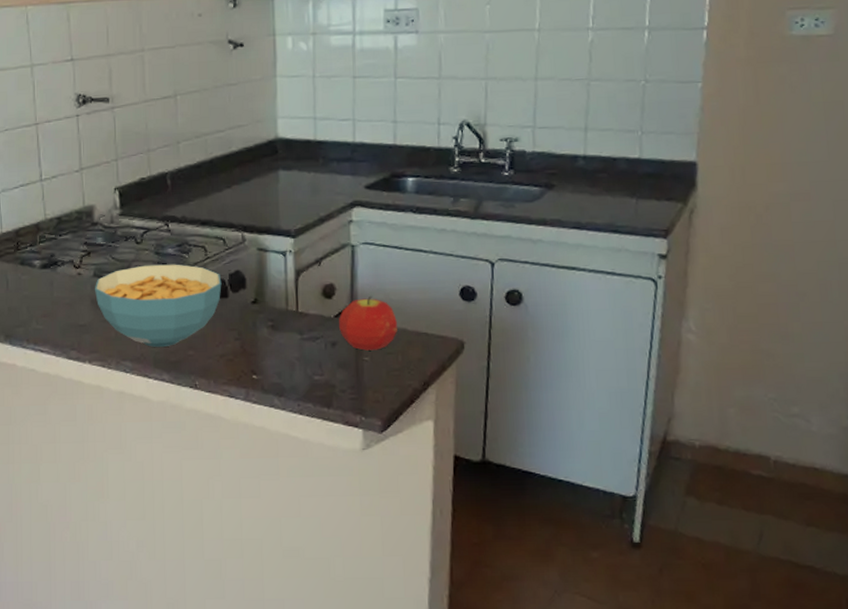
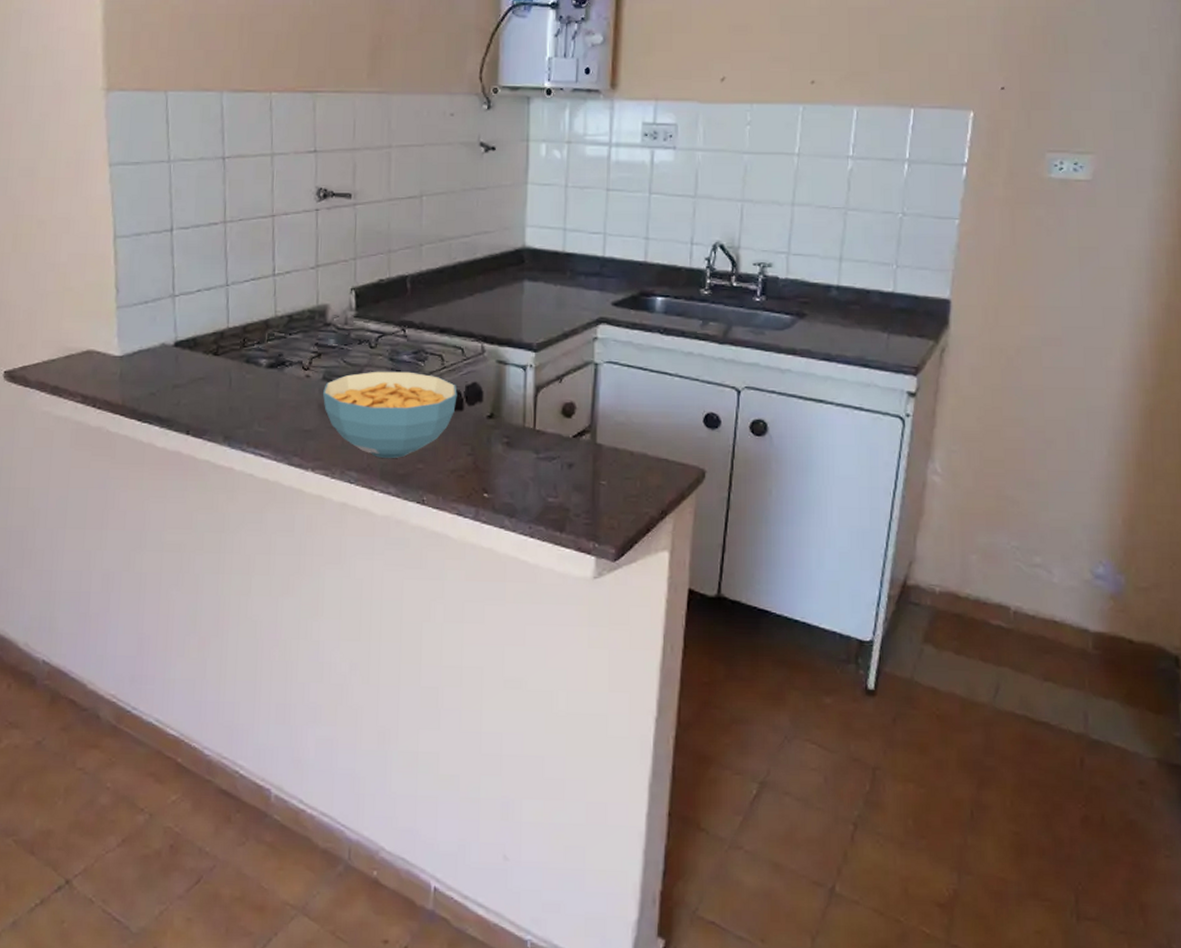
fruit: present [339,295,397,351] -> none [577,417,637,474]

